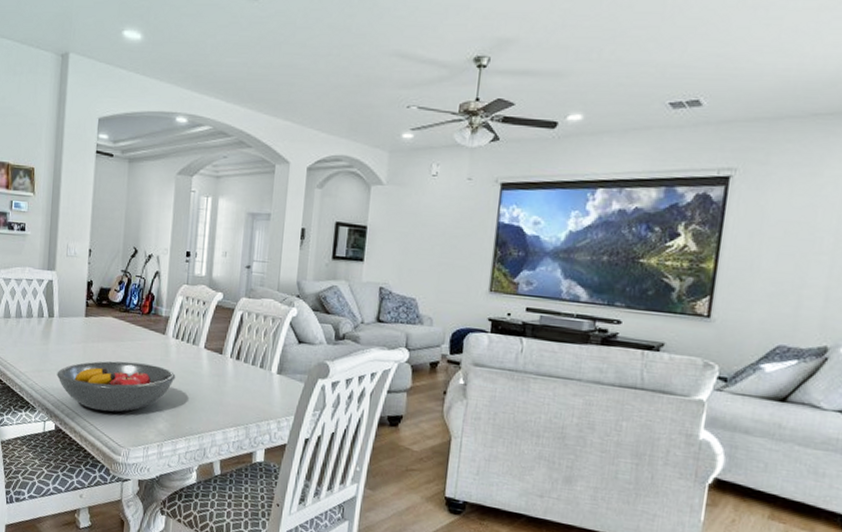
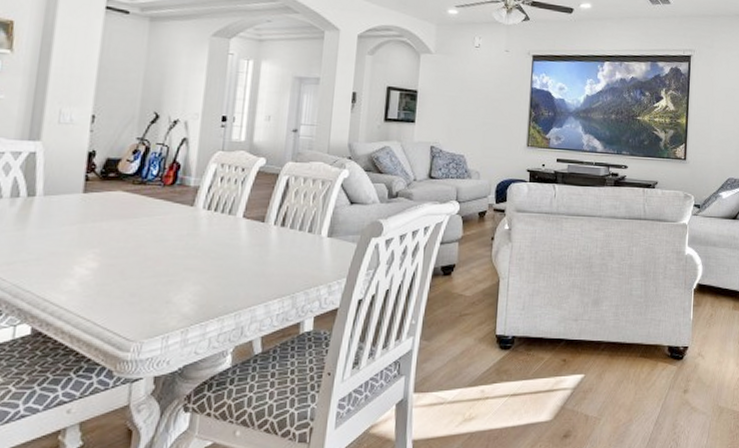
fruit bowl: present [57,361,176,412] -> none [37,240,207,302]

